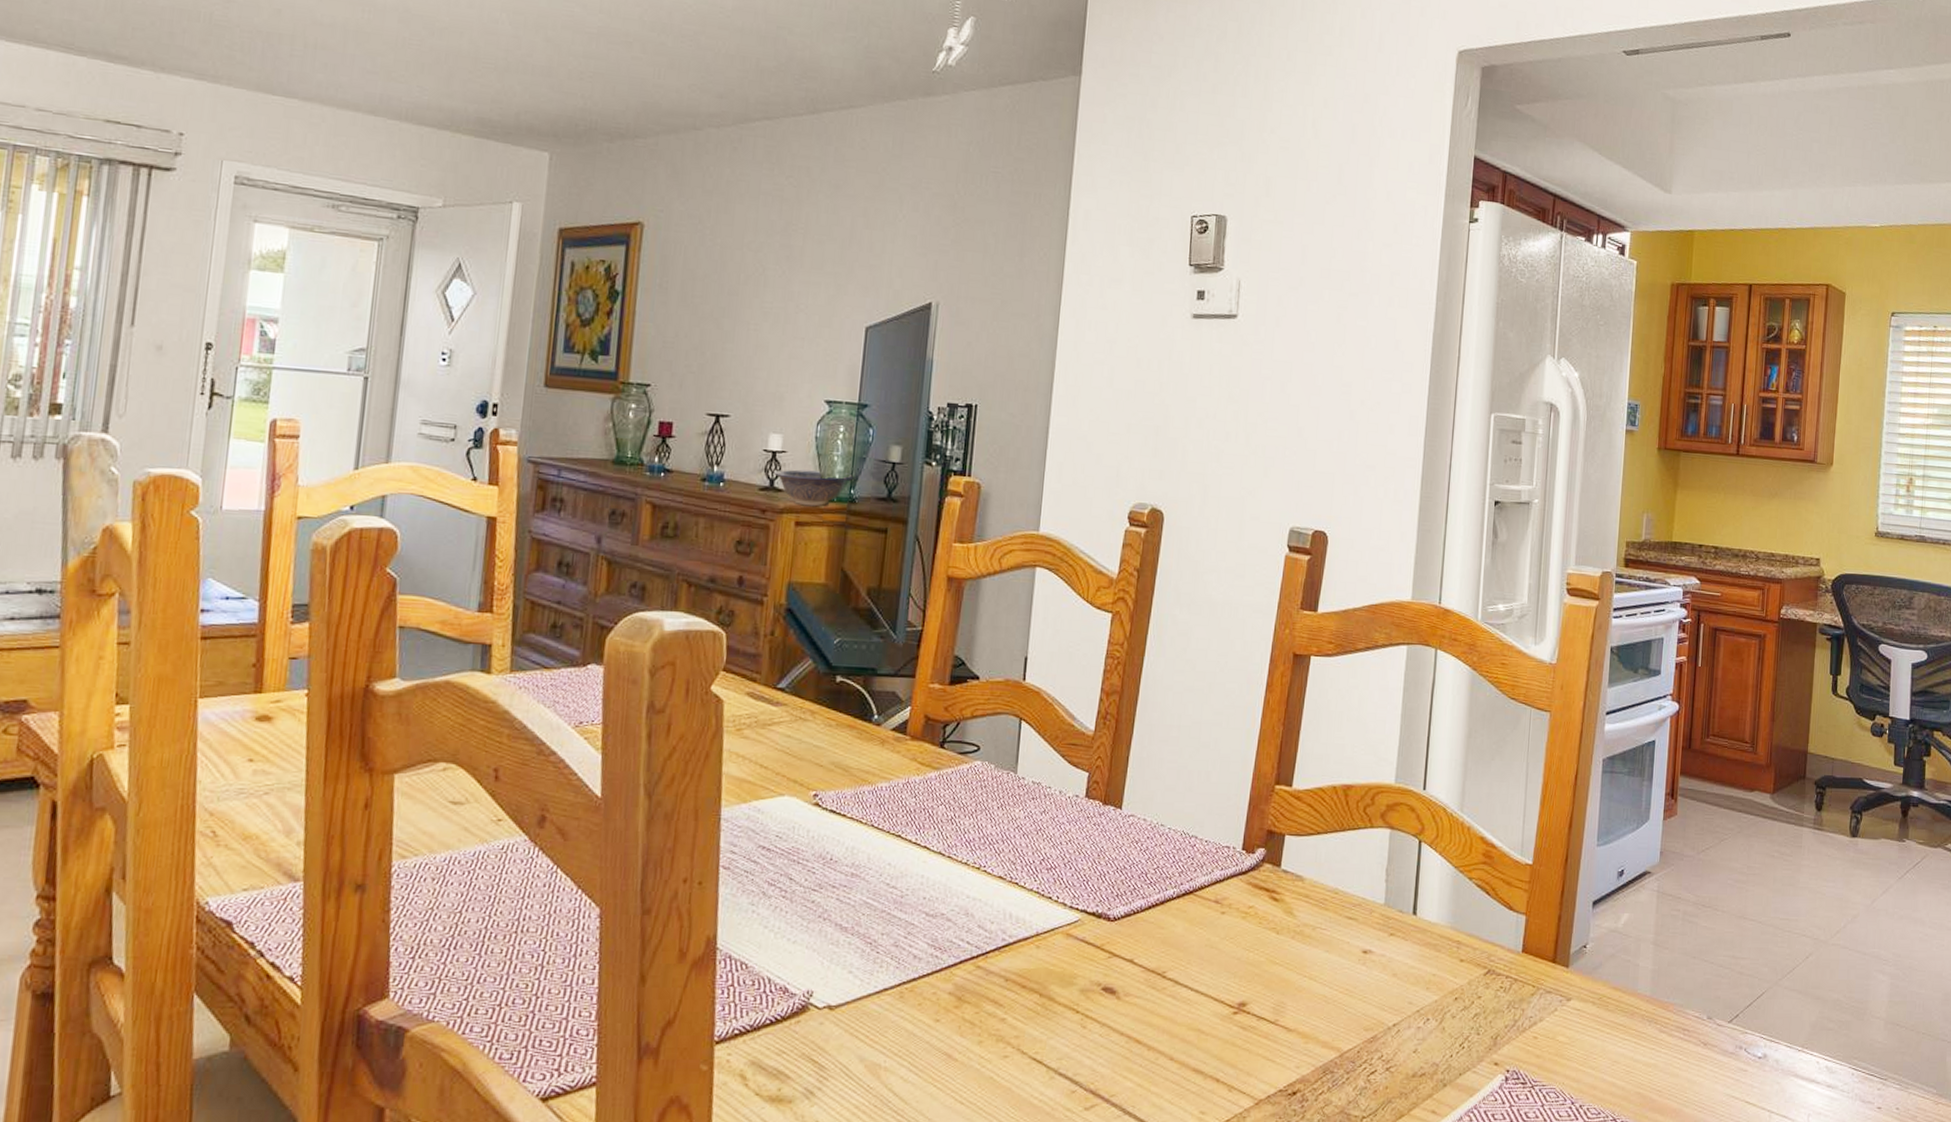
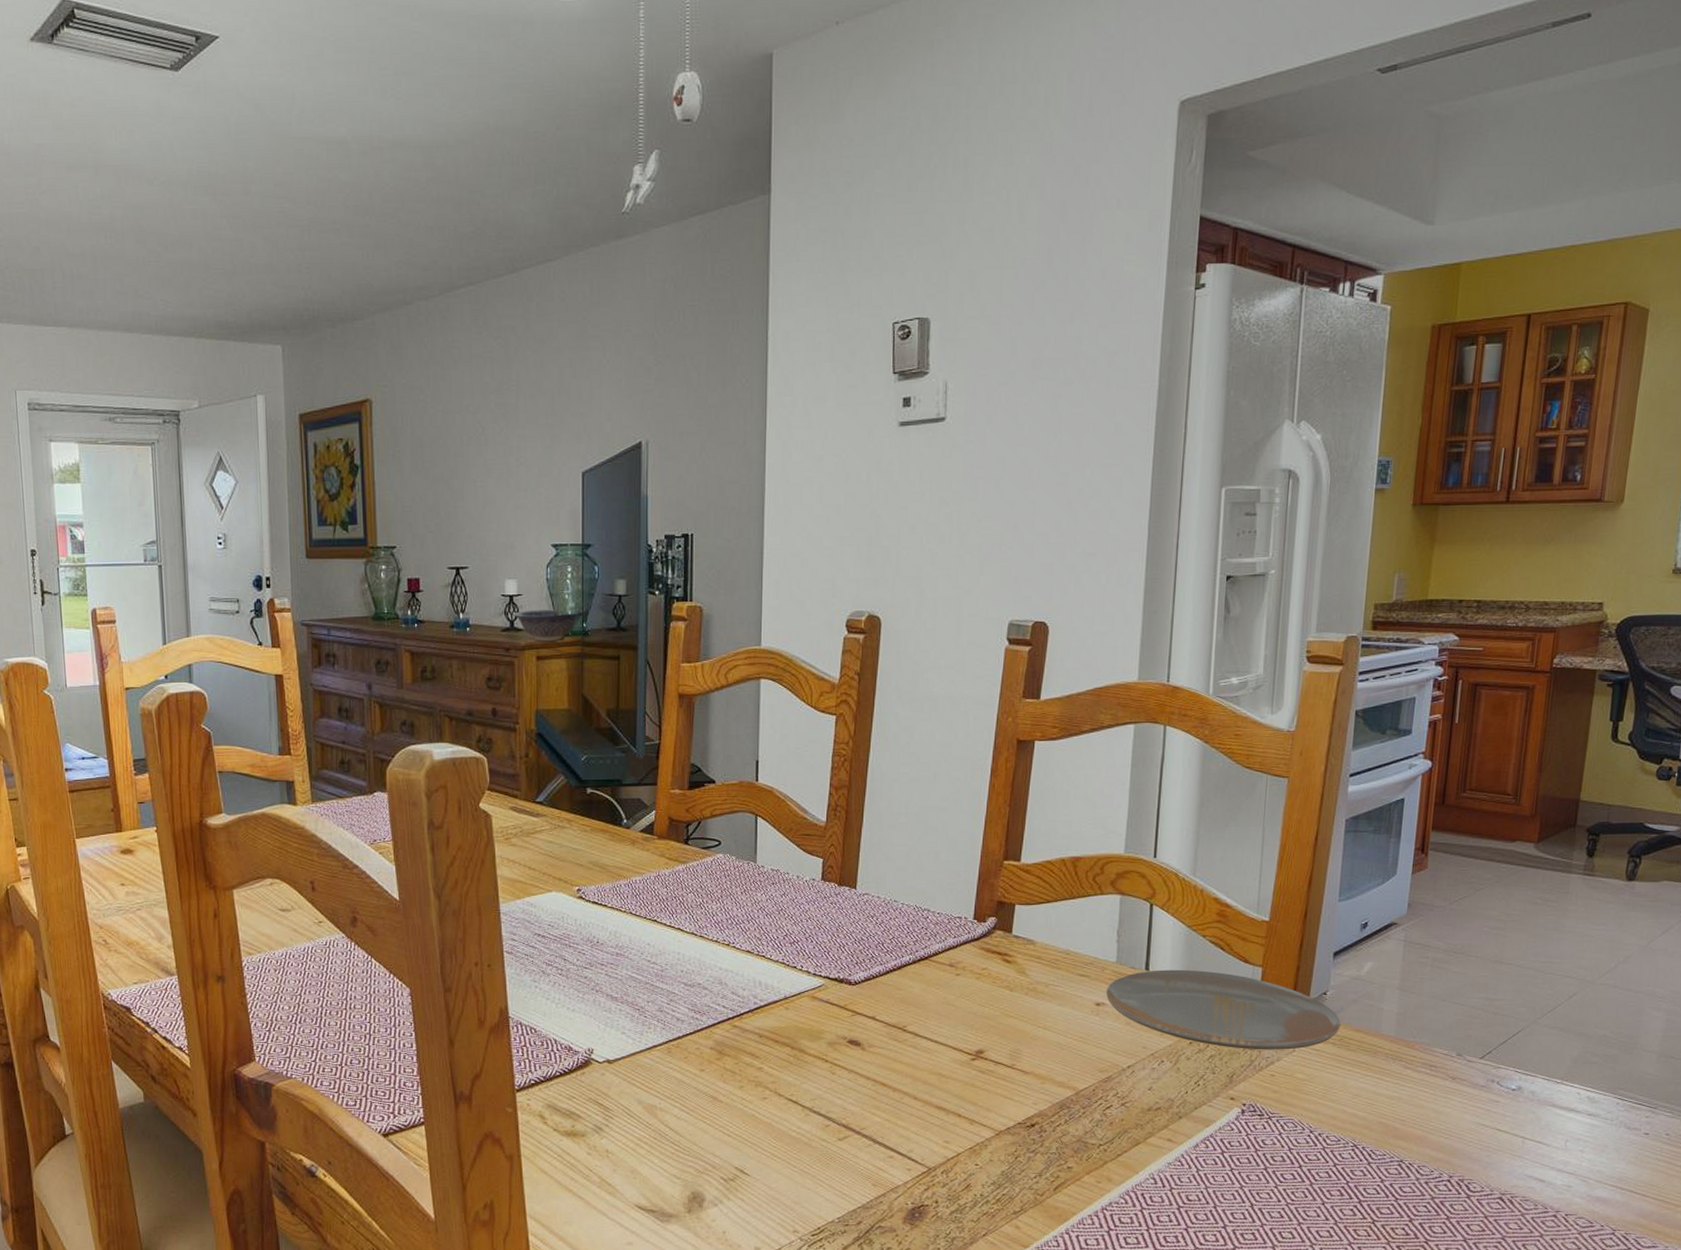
plate: none [1373,914,1600,1009] -> present [1105,969,1341,1050]

